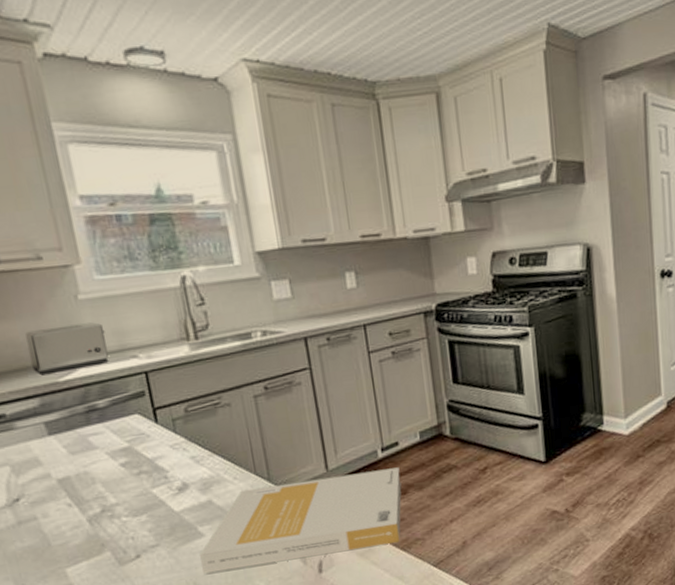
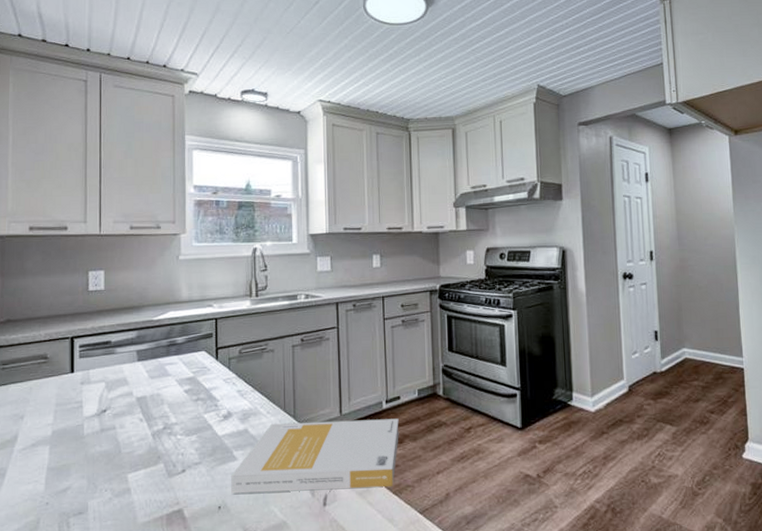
toaster: present [25,322,109,376] -> none [137,277,193,314]

